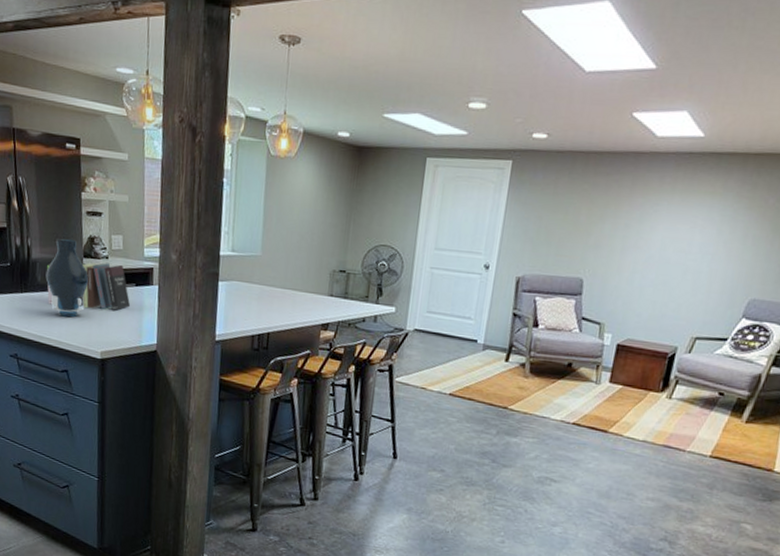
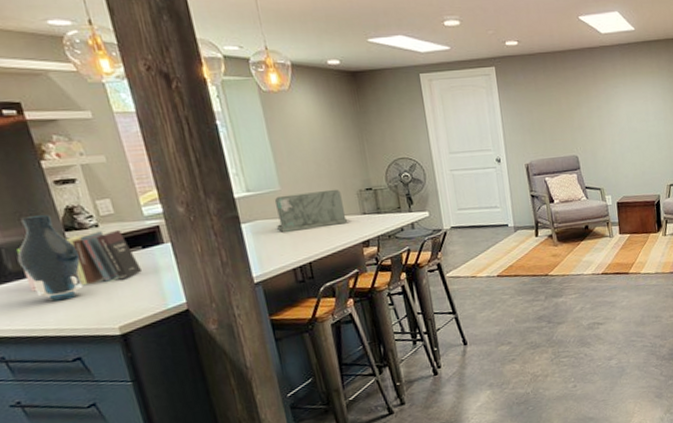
laptop: none [249,261,317,302] -> present [274,189,351,233]

